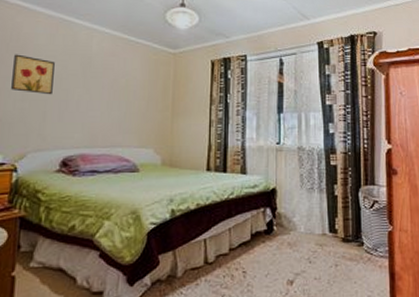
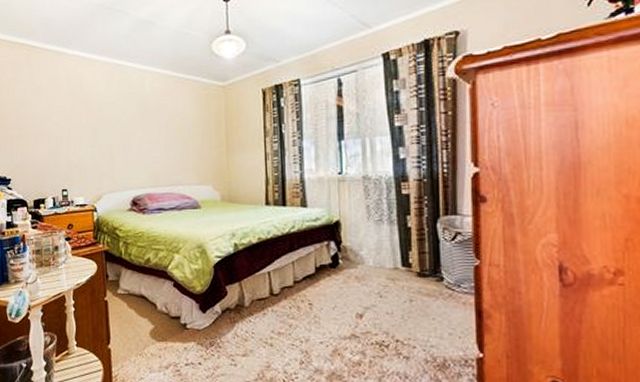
wall art: present [11,54,55,95] -> none [80,103,116,140]

